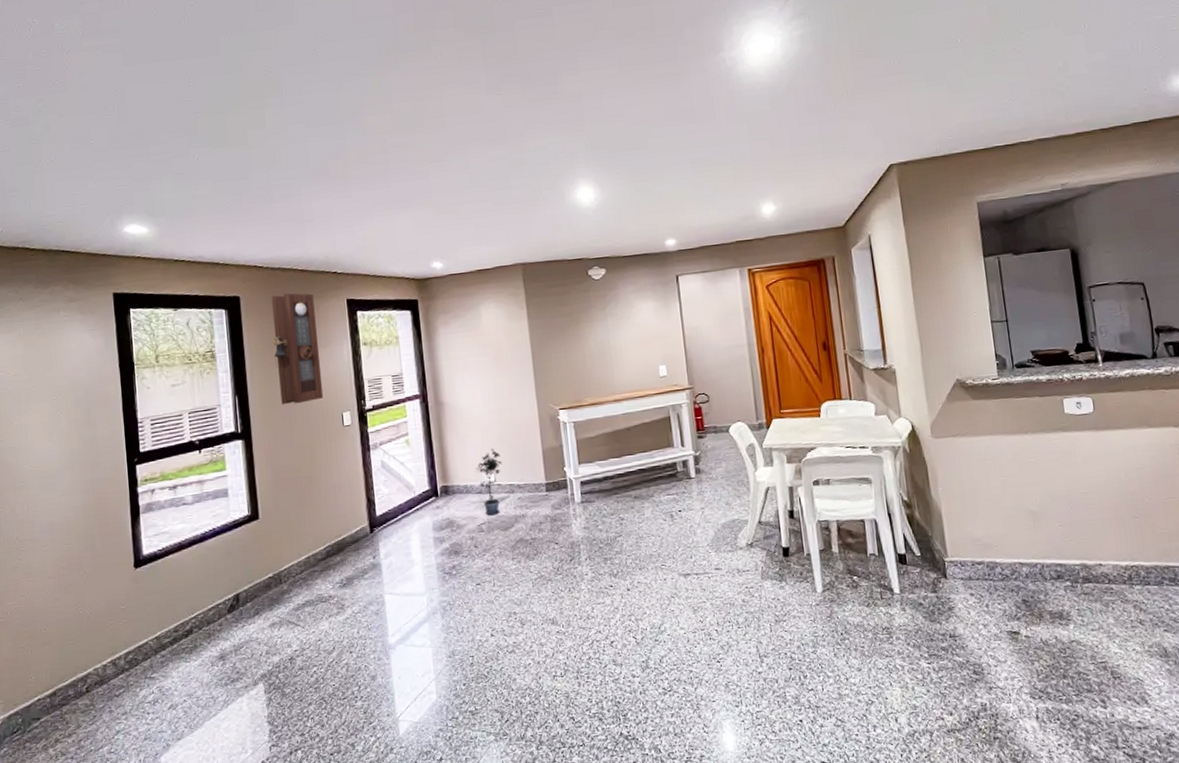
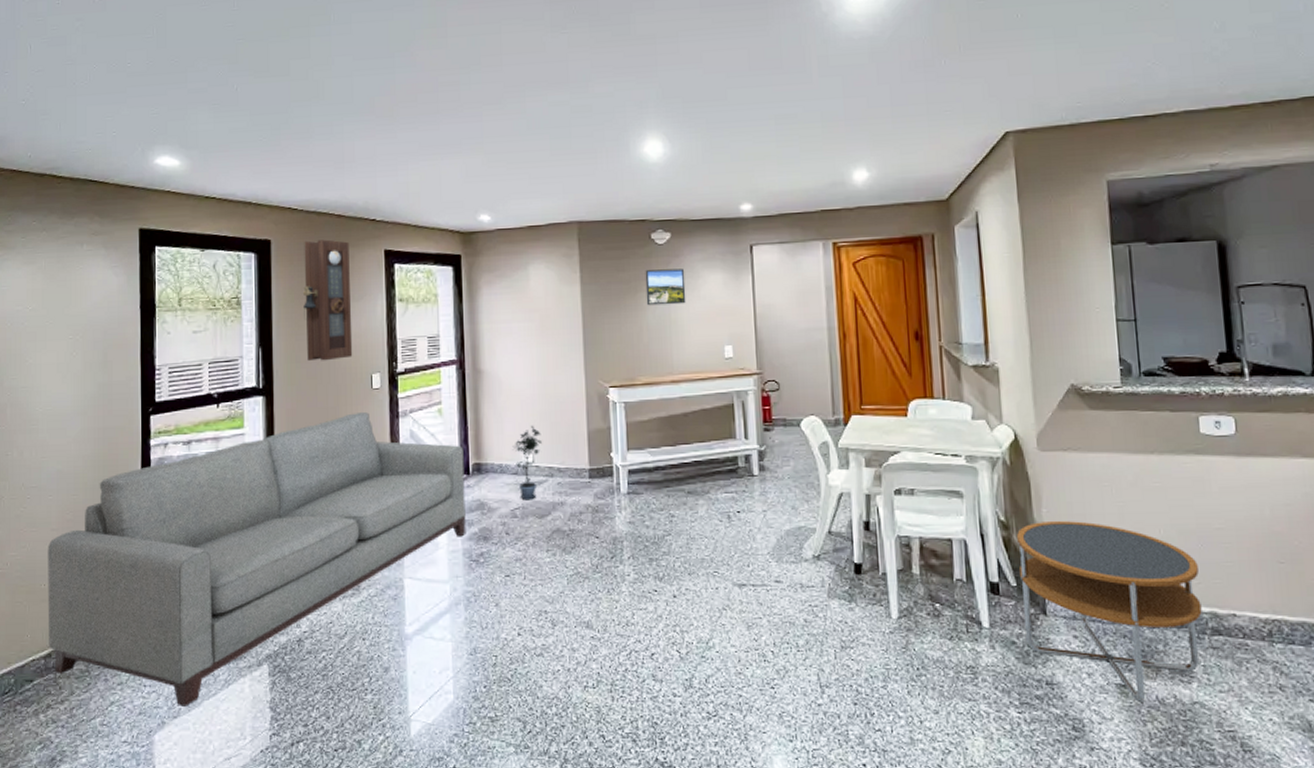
sofa: none [45,448,439,729] -> present [47,412,466,706]
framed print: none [584,300,623,335] -> present [645,268,686,306]
side table: none [918,495,1074,645] -> present [1017,521,1202,702]

